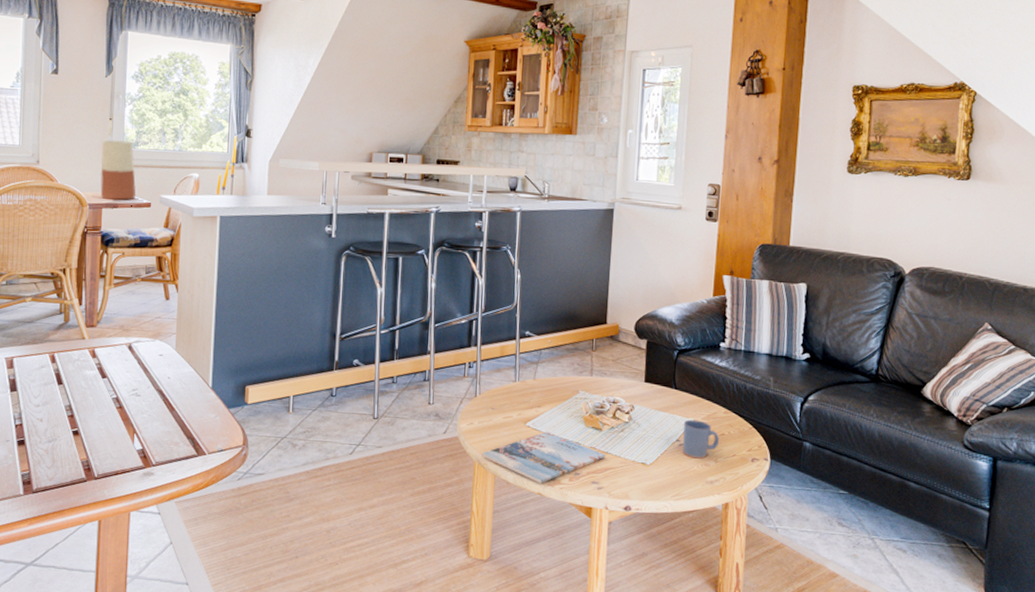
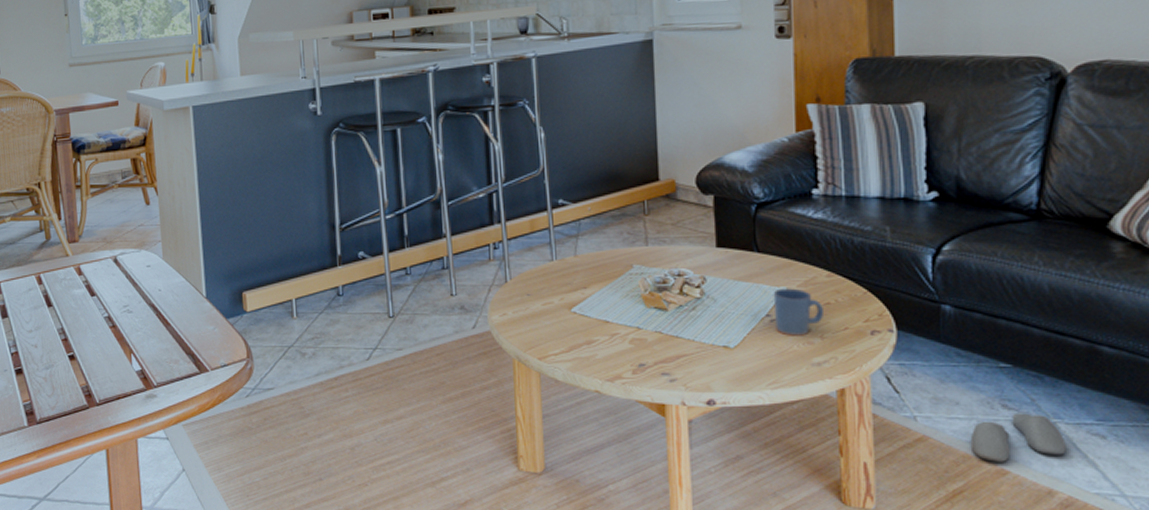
vase: present [100,140,136,200] -> none [59,36,102,103]
magazine: present [482,431,606,483] -> none [521,317,676,379]
slippers: none [813,529,879,567] -> present [970,413,1066,462]

